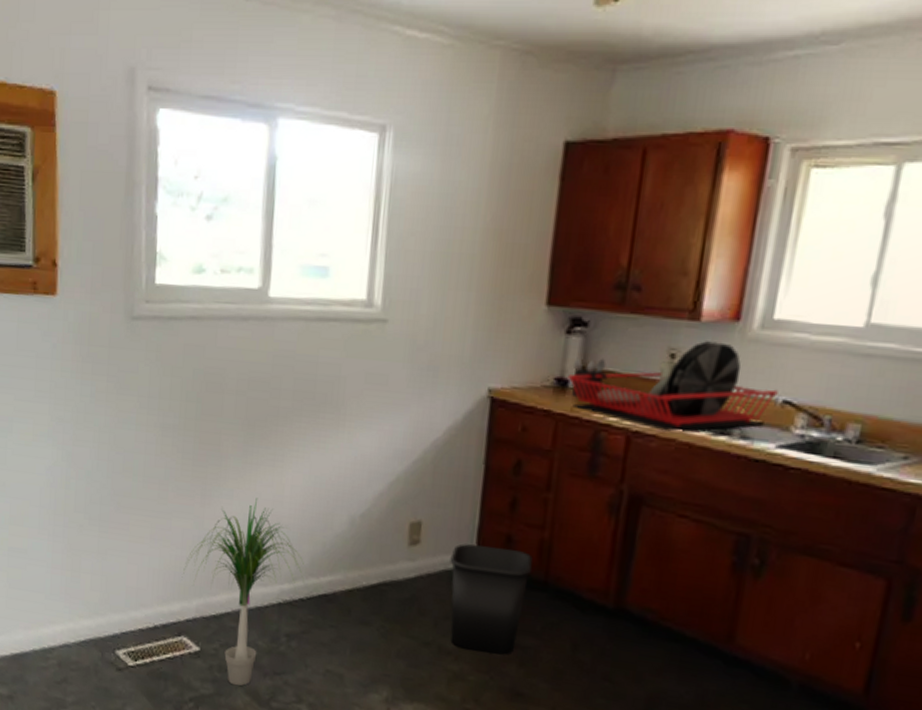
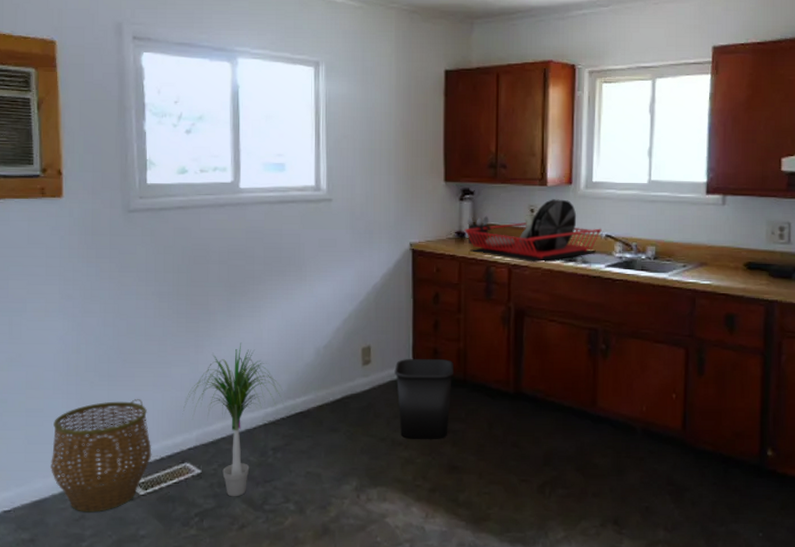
basket: none [33,550,145,678] -> present [51,399,152,513]

